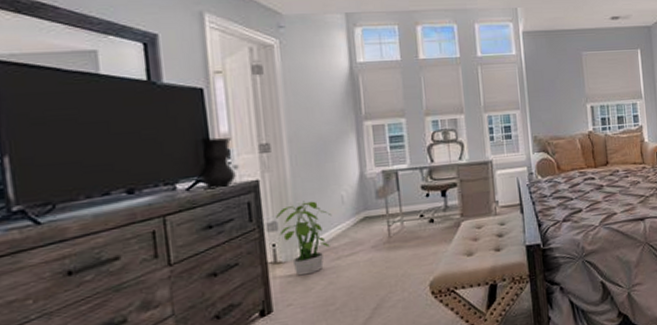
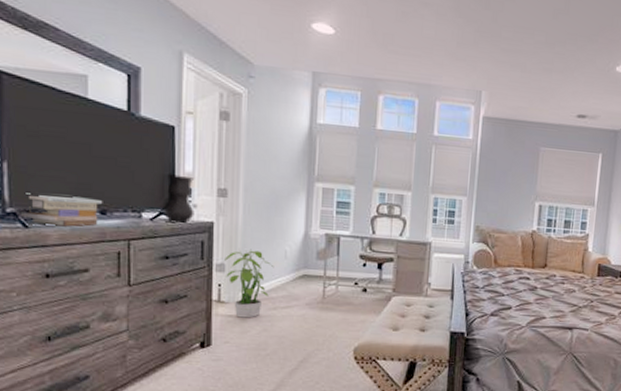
books: none [31,178,129,218] -> present [21,193,103,227]

